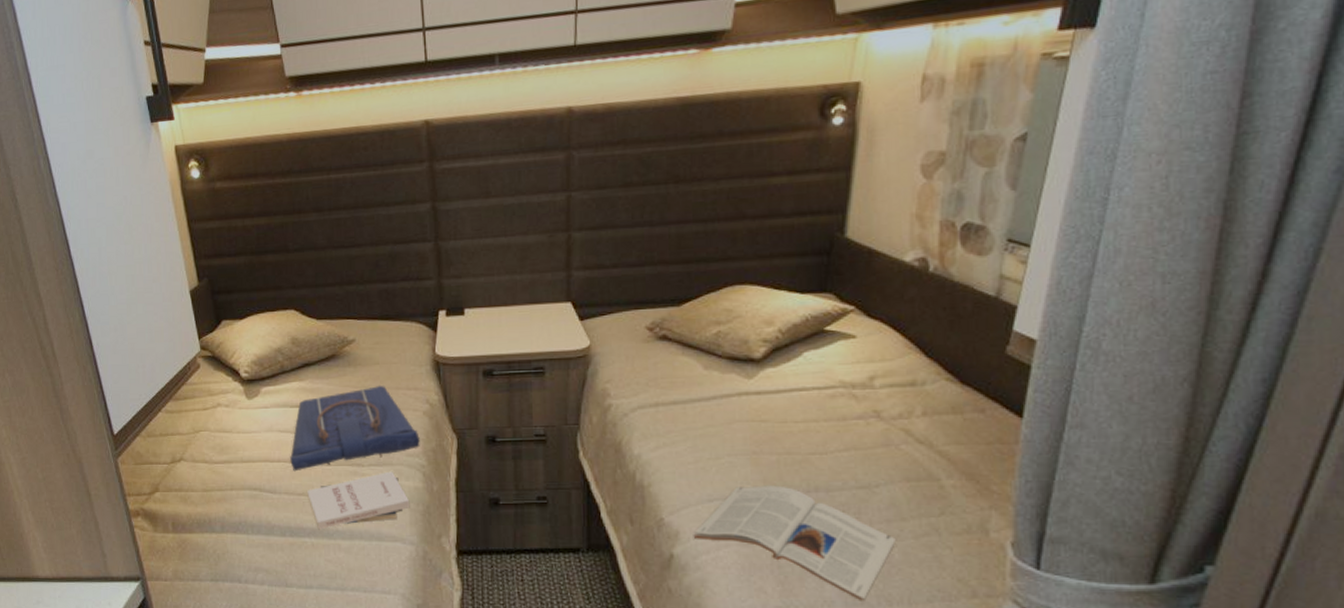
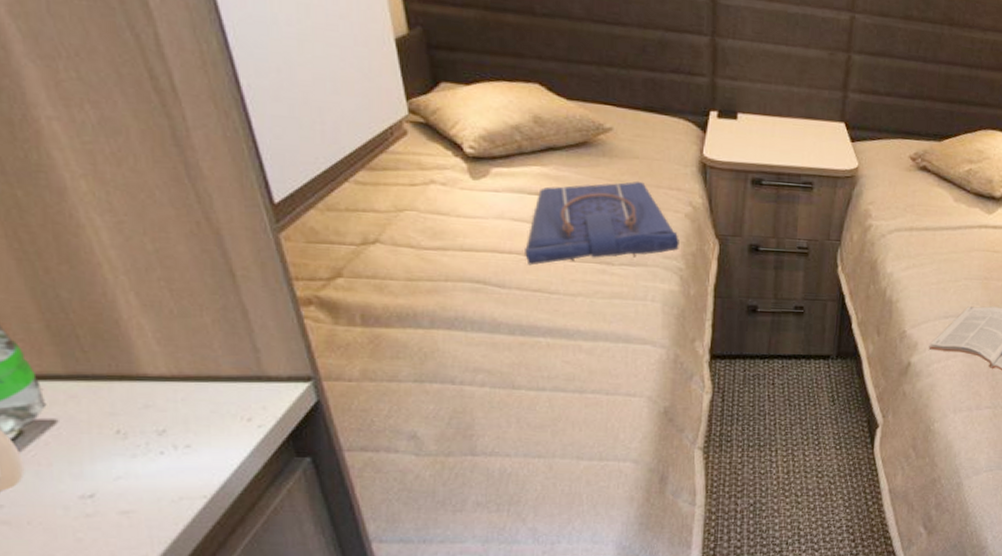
books: present [306,471,410,530] -> none [543,272,664,330]

